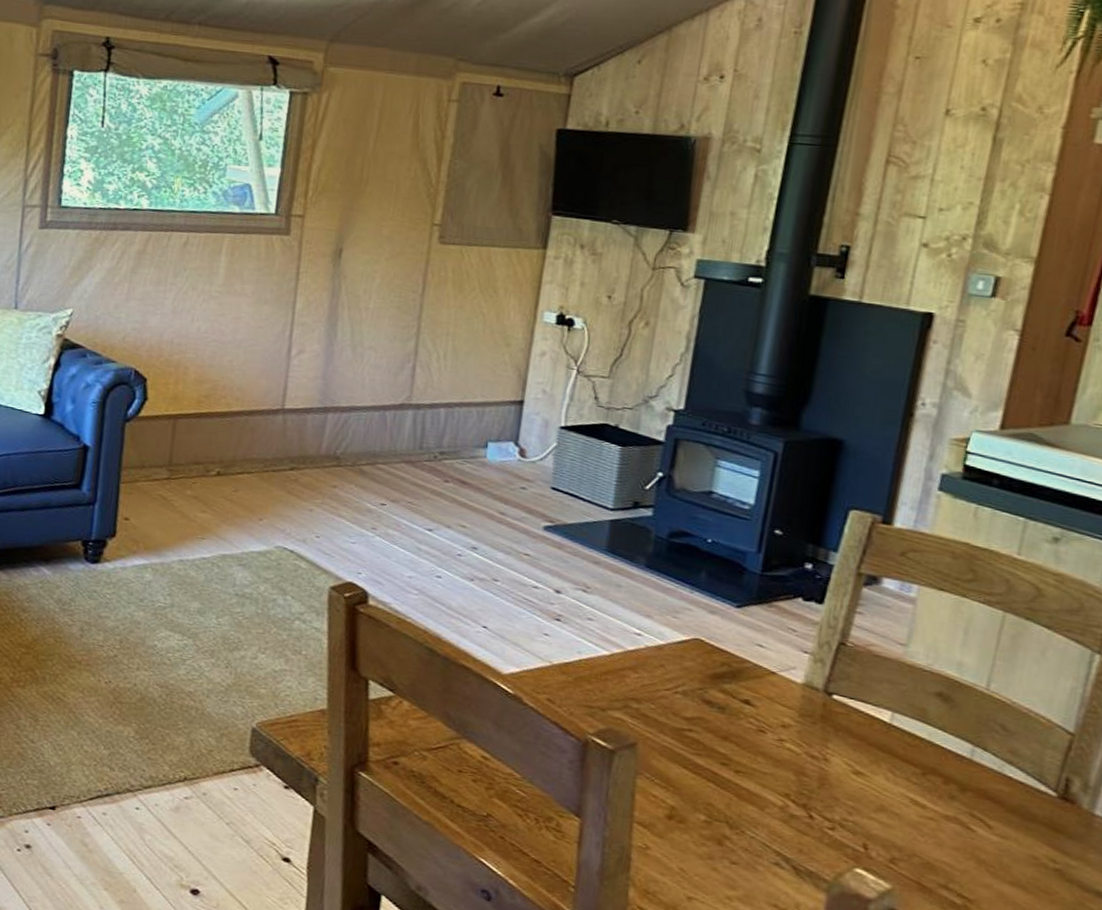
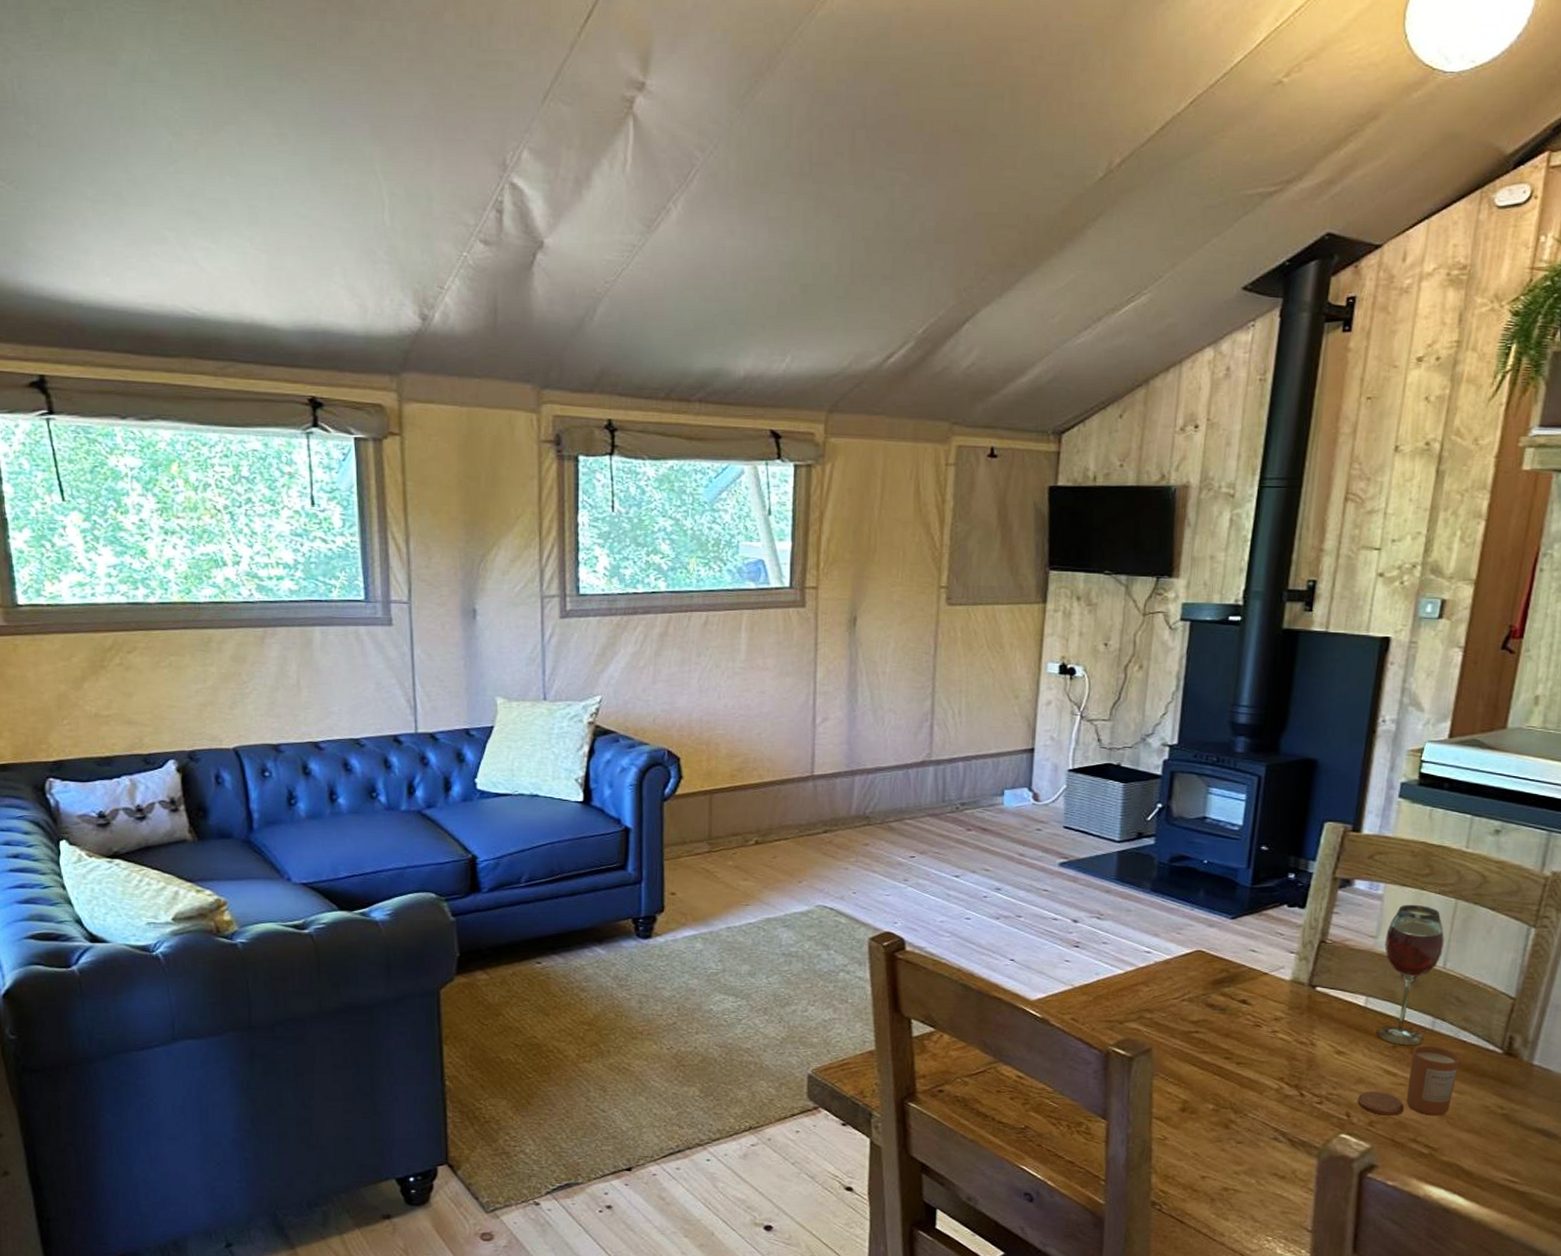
candle: none [877,776,1004,862] -> present [1357,1045,1460,1116]
wineglass: none [902,611,989,775] -> present [1375,904,1445,1046]

